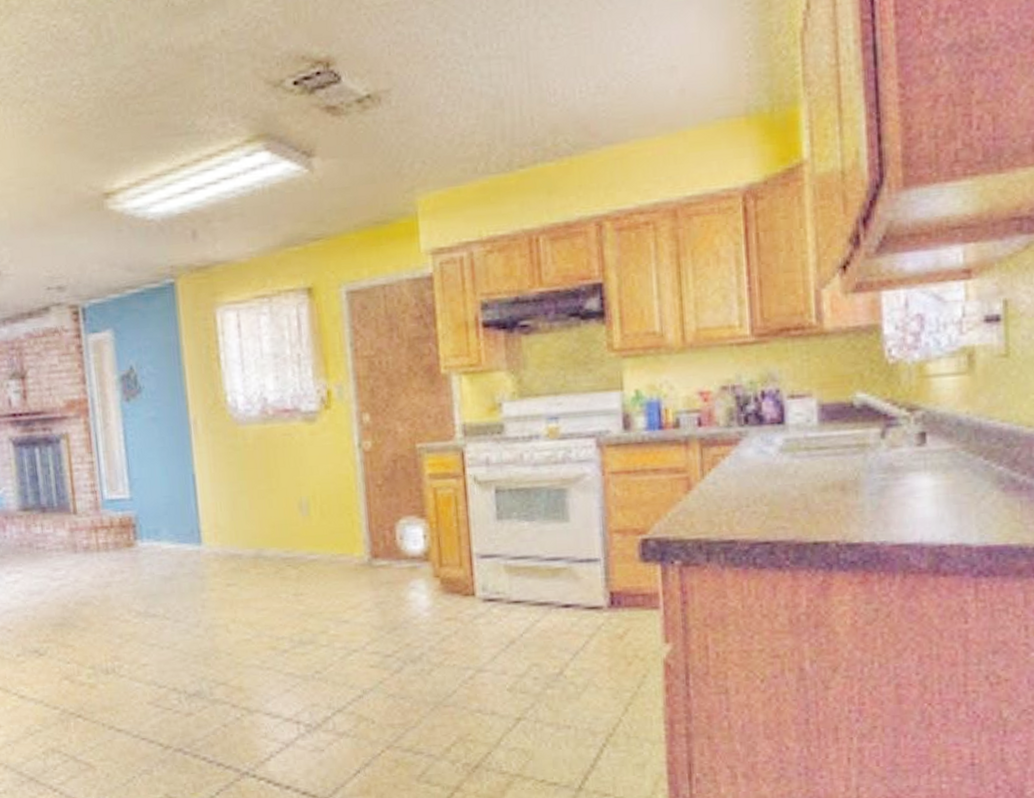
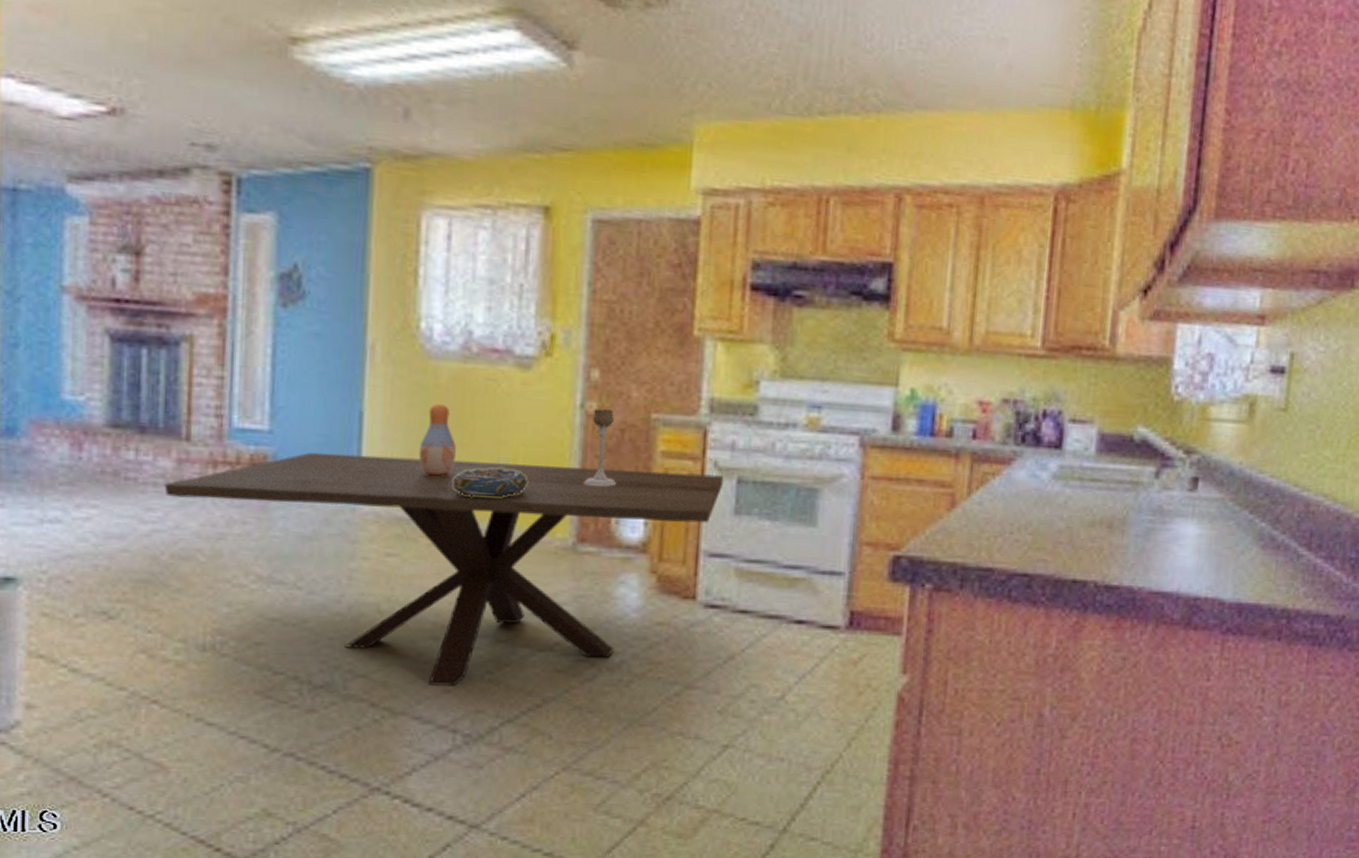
dining table: none [63,488,484,687] -> present [164,452,724,686]
vase: none [239,460,268,518] -> present [418,404,456,477]
decorative bowl: none [268,505,326,531] -> present [452,467,527,498]
candle holder: none [369,445,396,511] -> present [583,409,616,488]

